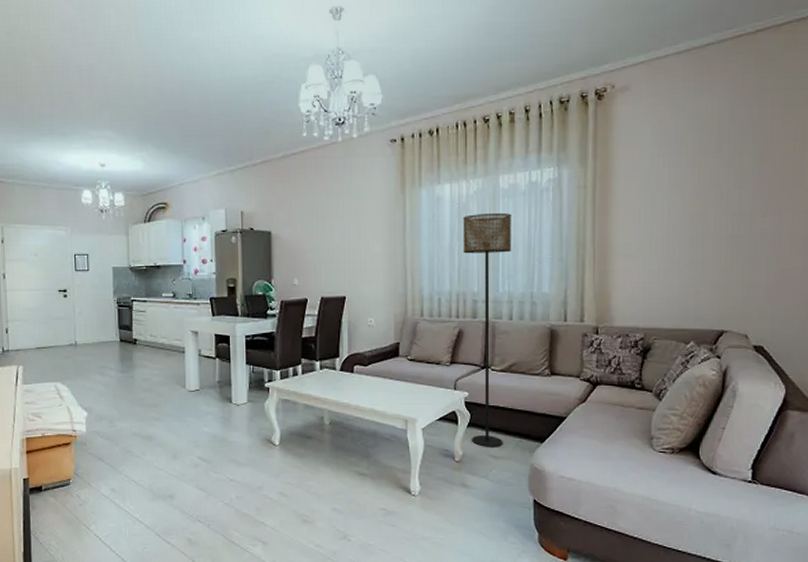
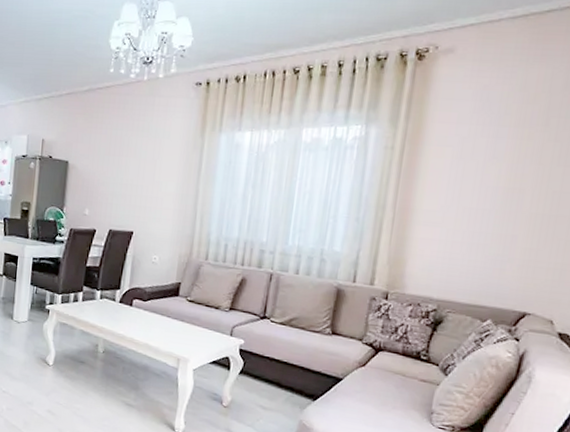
floor lamp: present [463,213,511,447] -> none [242,164,311,398]

